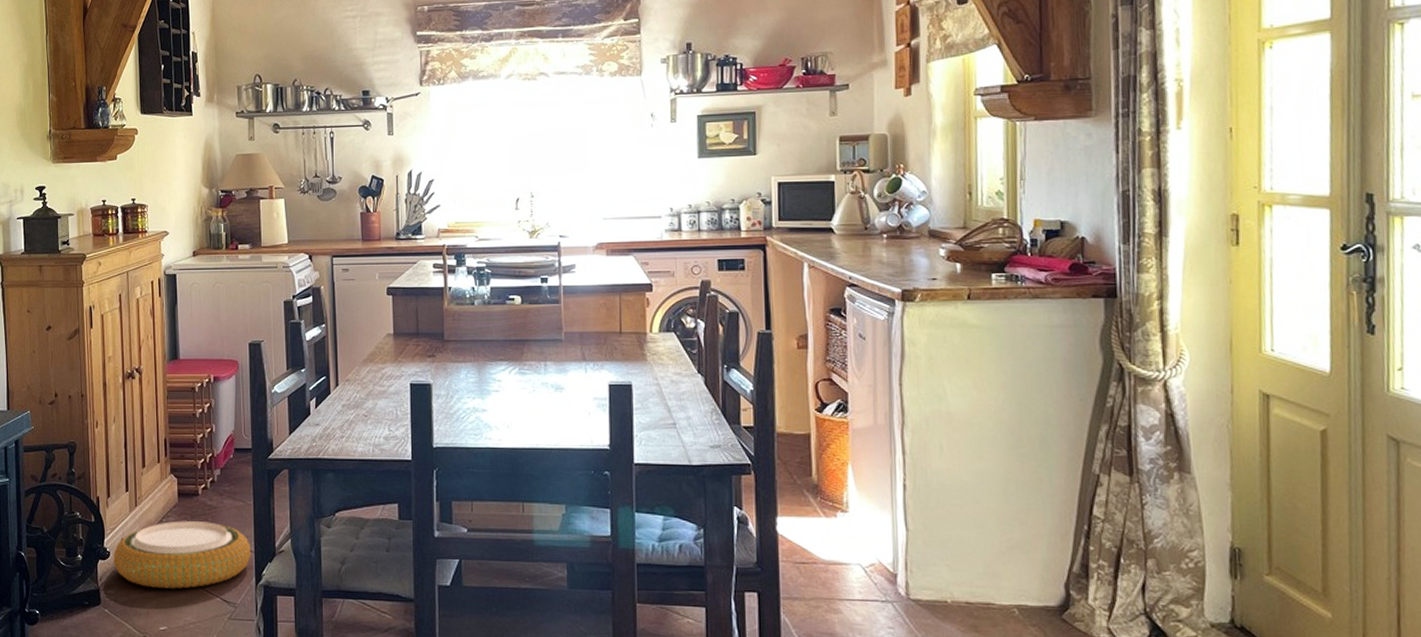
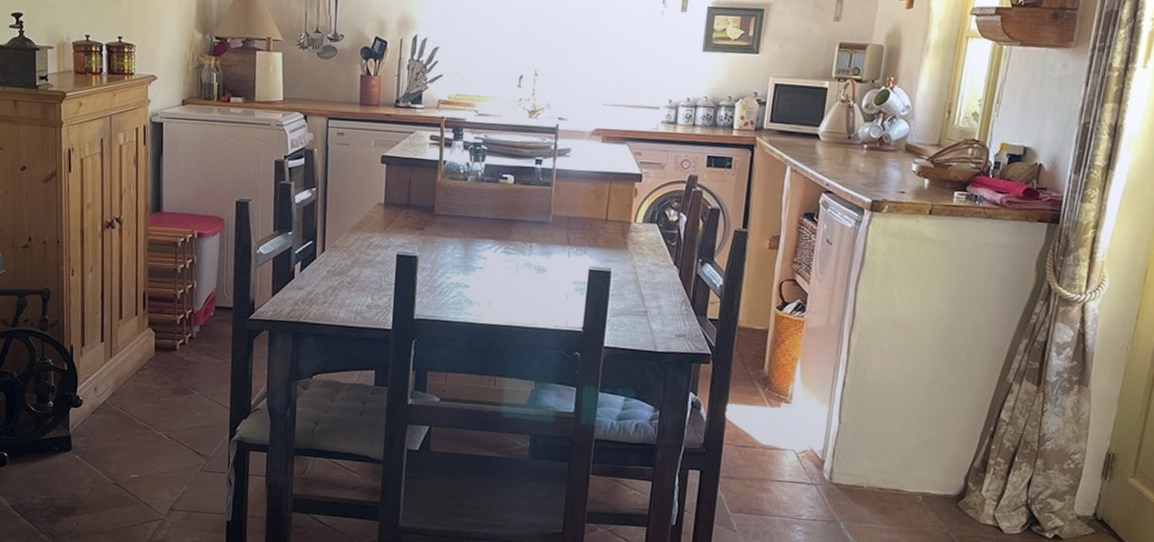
woven basket: present [113,521,251,589] -> none [85,374,227,440]

